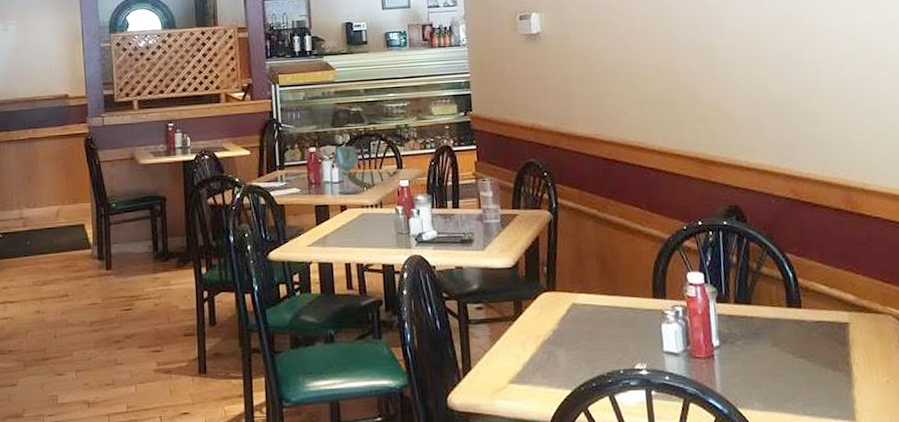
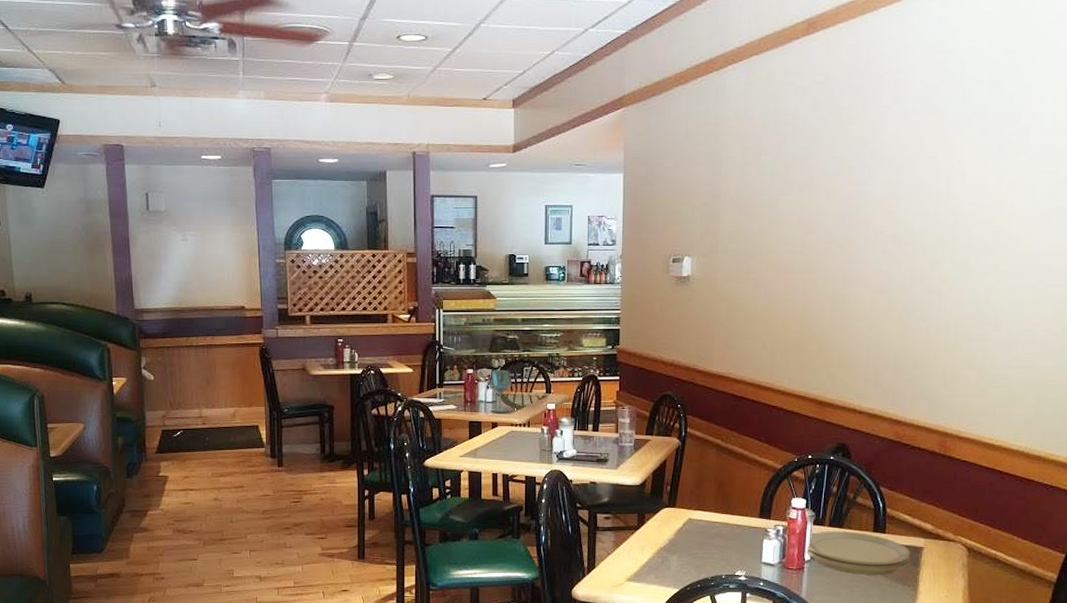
plate: none [711,308,837,360] -> present [804,531,911,575]

